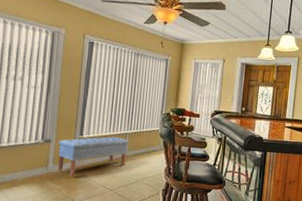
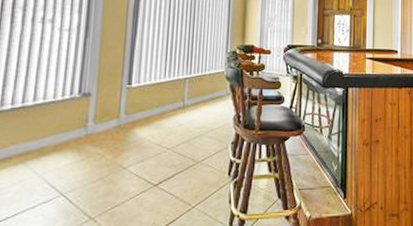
bench: present [58,136,129,177] -> none [100,83,188,136]

